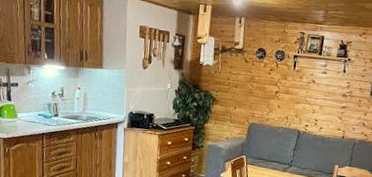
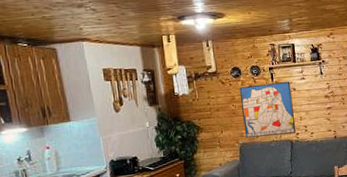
wall art: none [256,68,312,125] -> present [239,81,297,139]

